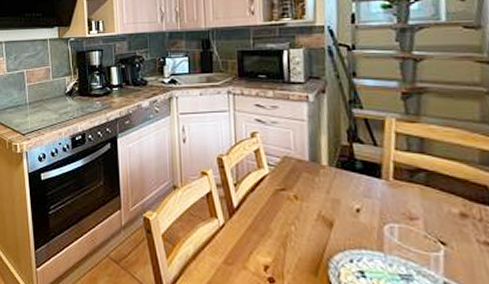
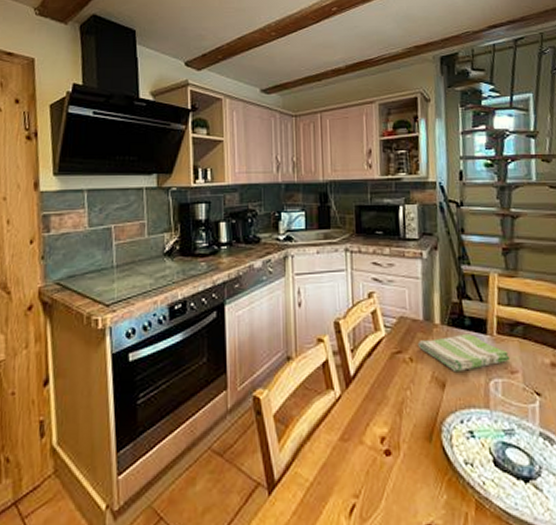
dish towel: none [303,177,410,214] -> present [417,334,511,373]

